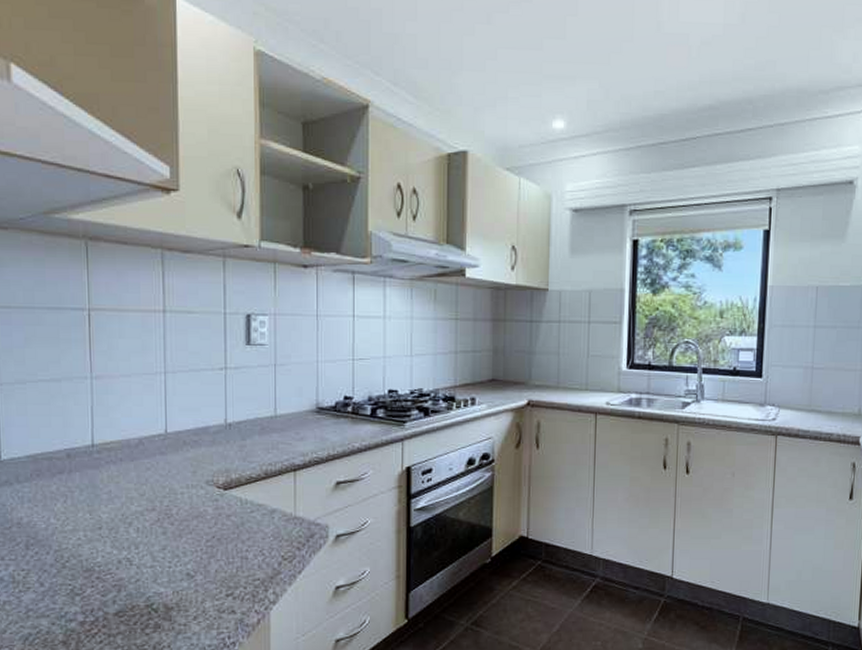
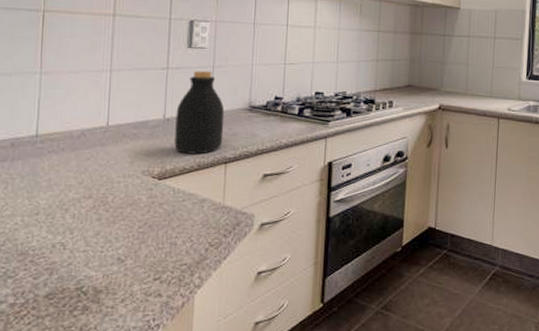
bottle: none [238,369,291,461] -> present [174,70,225,154]

